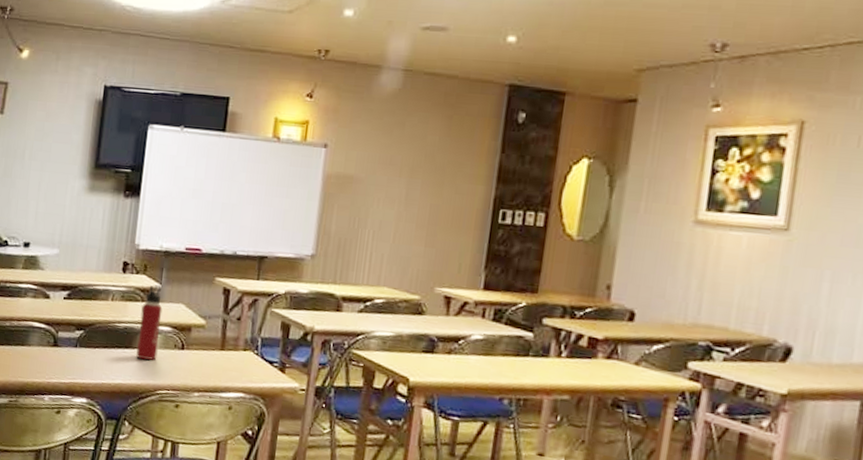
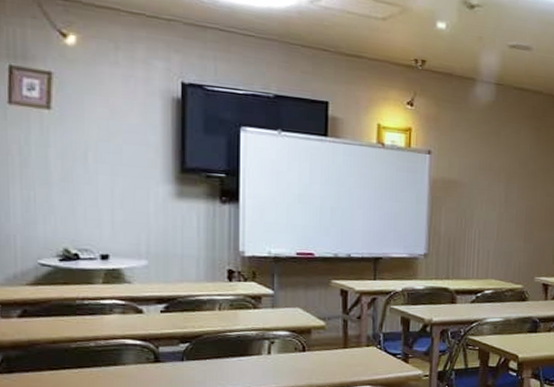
water bottle: present [136,285,163,360] -> none [254,291,278,366]

